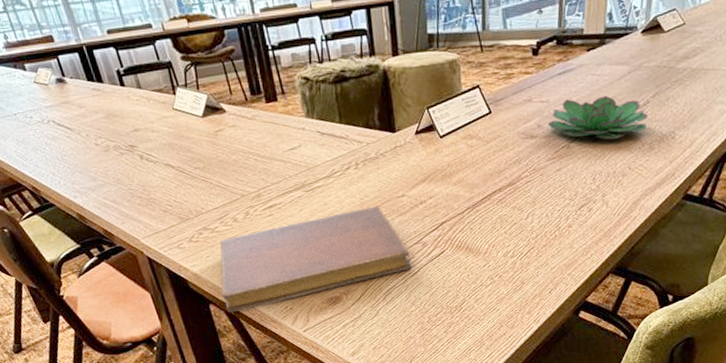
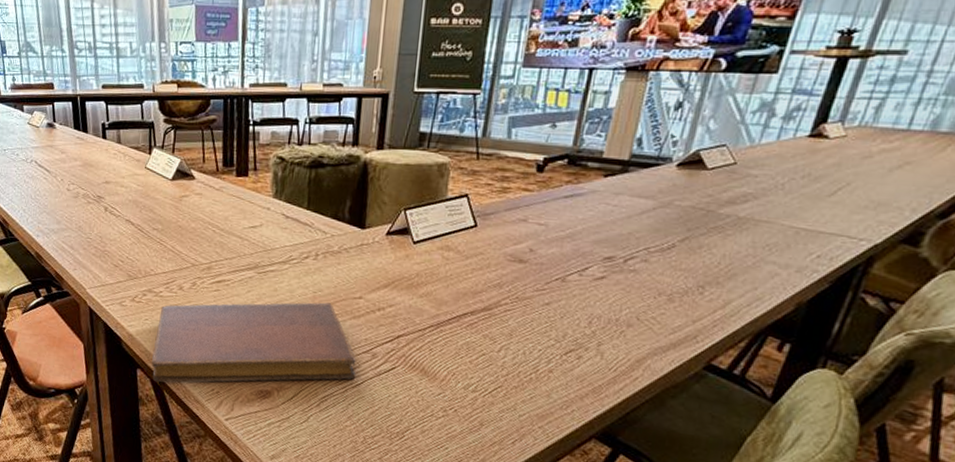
succulent plant: present [548,95,648,140] -> none [542,226,671,282]

